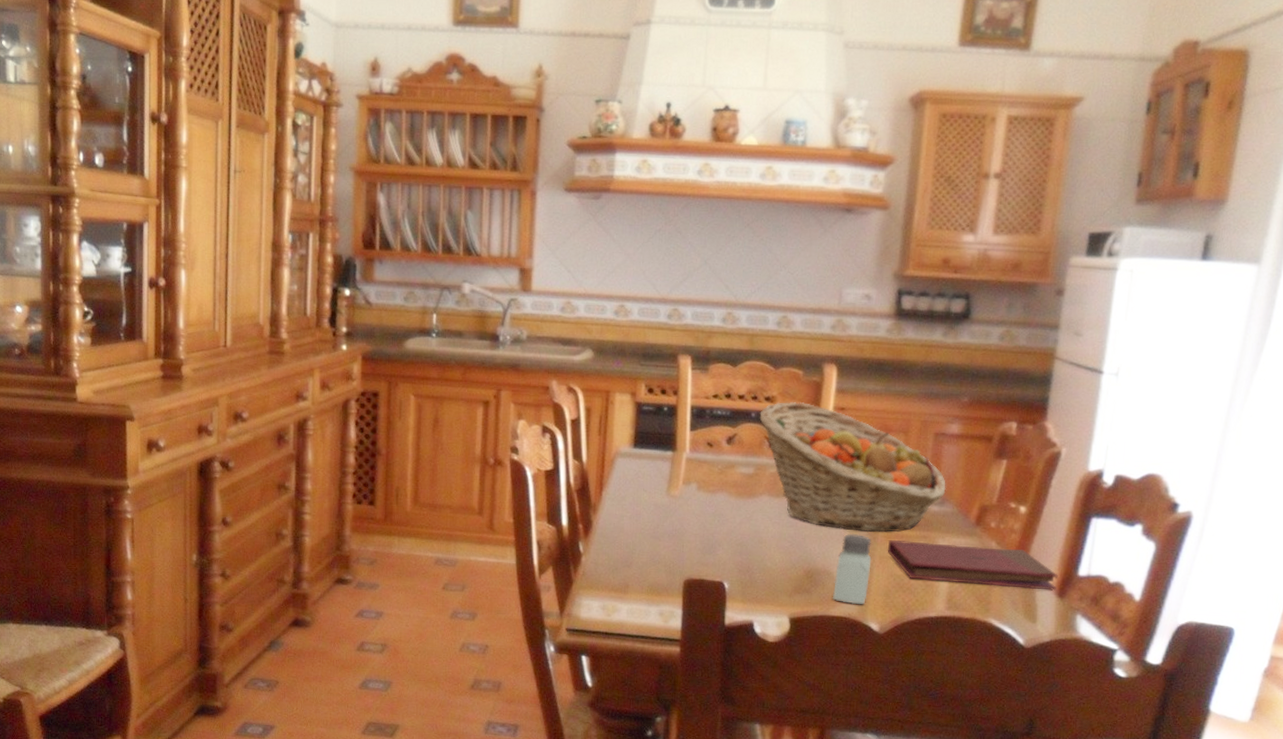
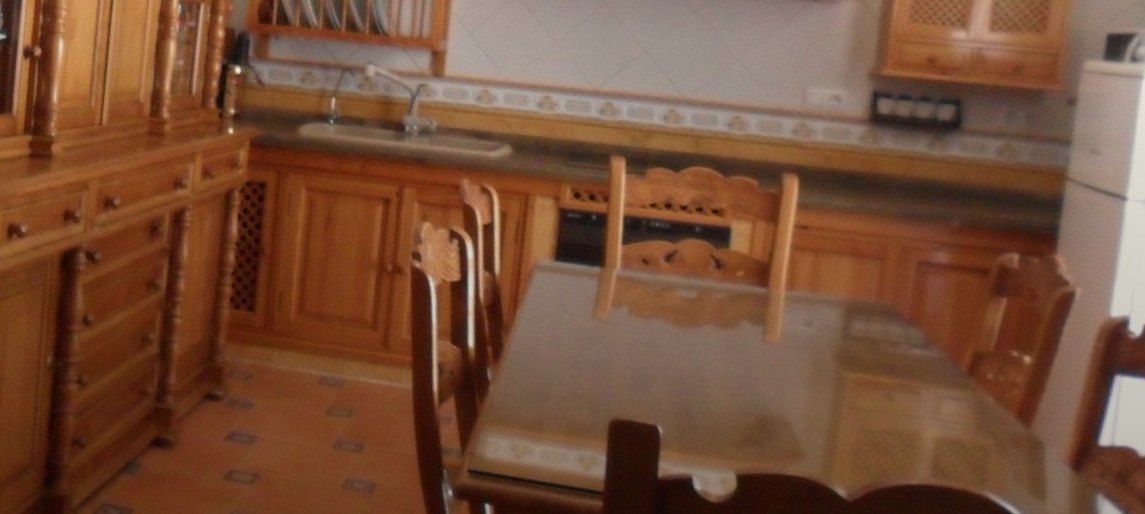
fruit basket: present [759,402,946,533] -> none [705,215,931,378]
saltshaker: present [832,533,872,605] -> none [789,376,839,465]
book: present [887,540,1058,591] -> none [858,387,1073,462]

